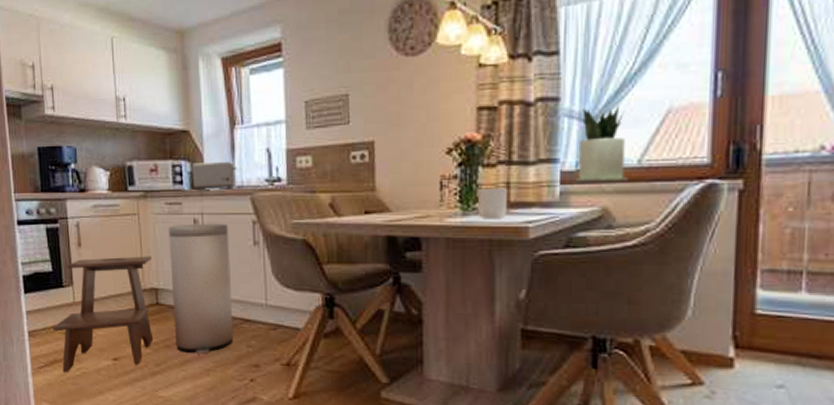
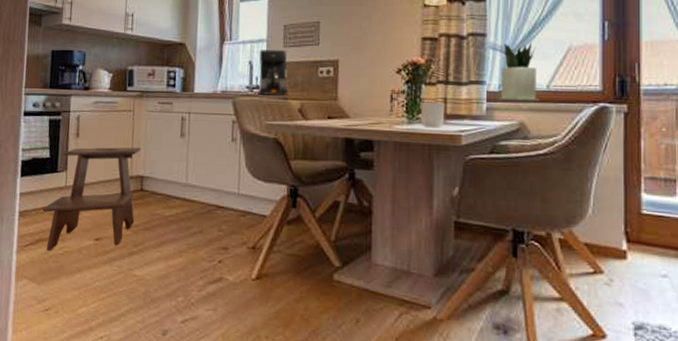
pedal bin: present [168,223,234,355] -> none [154,121,212,237]
toaster: present [191,161,237,191] -> none [184,70,223,94]
coffee maker: none [277,132,315,189] -> present [258,50,288,96]

